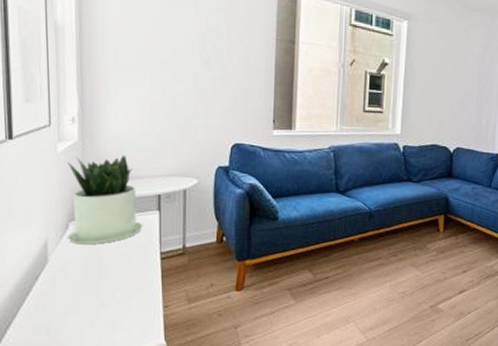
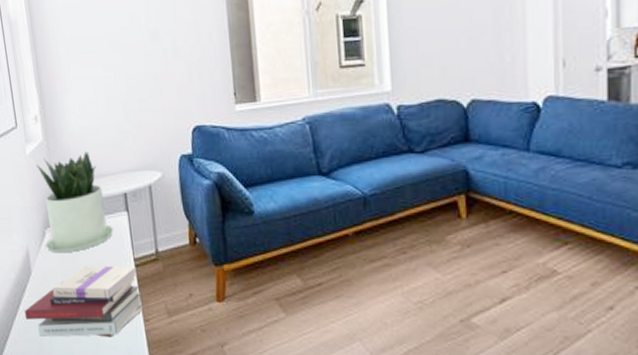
books: none [34,257,164,322] -> present [24,265,144,338]

